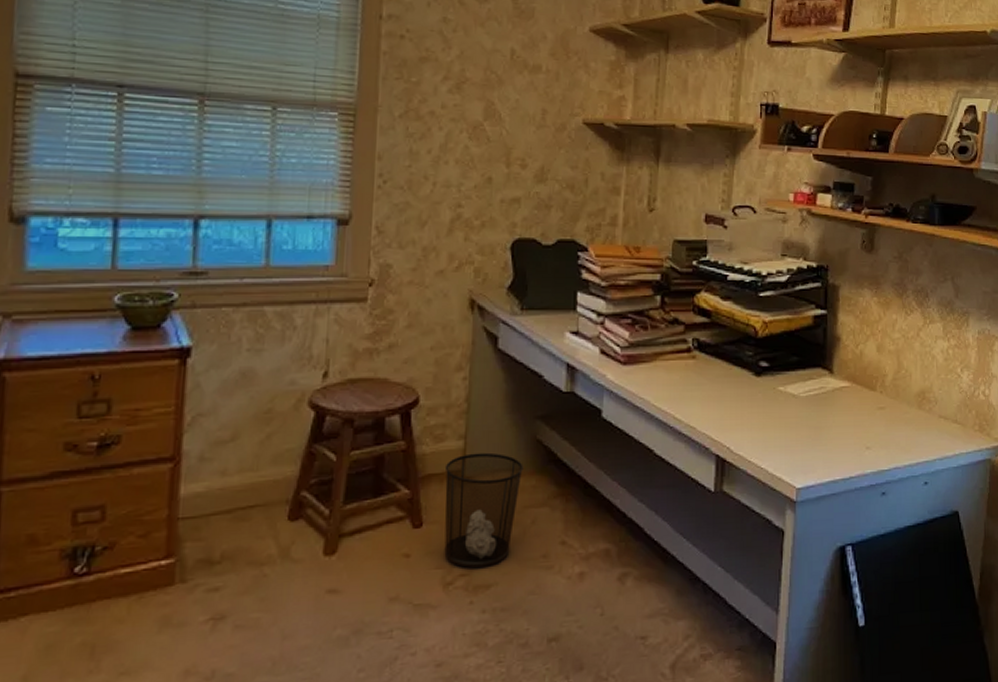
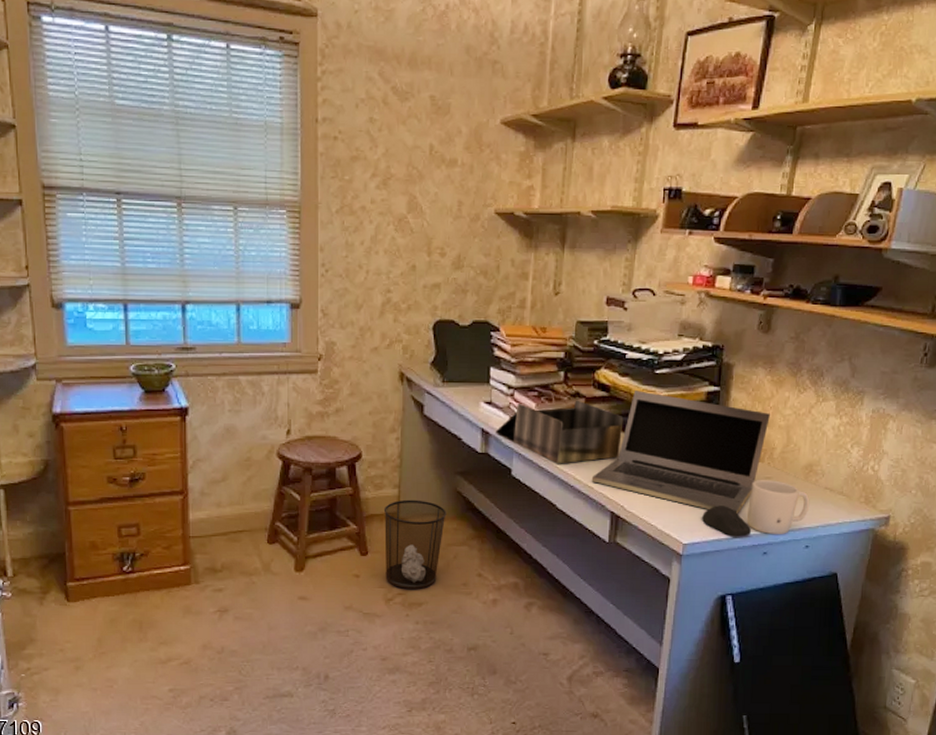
desk organizer: none [582,327,727,402] -> present [495,400,624,464]
laptop: none [693,316,879,450] -> present [591,391,770,513]
computer mouse: none [816,441,869,477] -> present [702,506,752,537]
mug: none [863,409,926,472] -> present [747,479,810,535]

